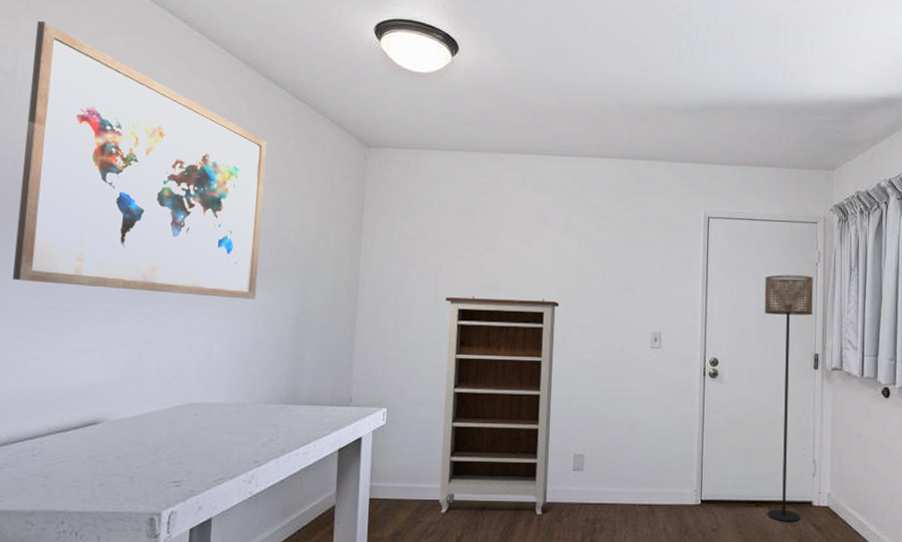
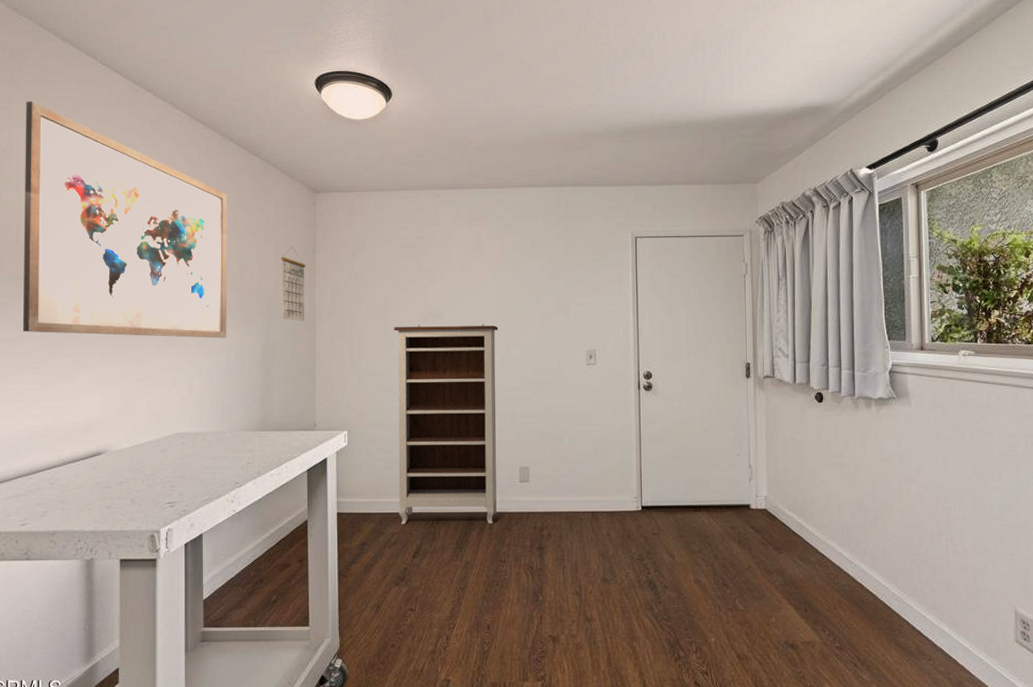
calendar: none [321,203,352,286] -> present [281,246,306,322]
floor lamp: present [764,275,813,522] -> none [694,288,743,525]

